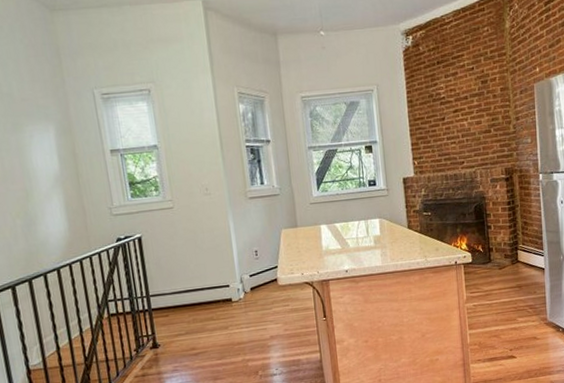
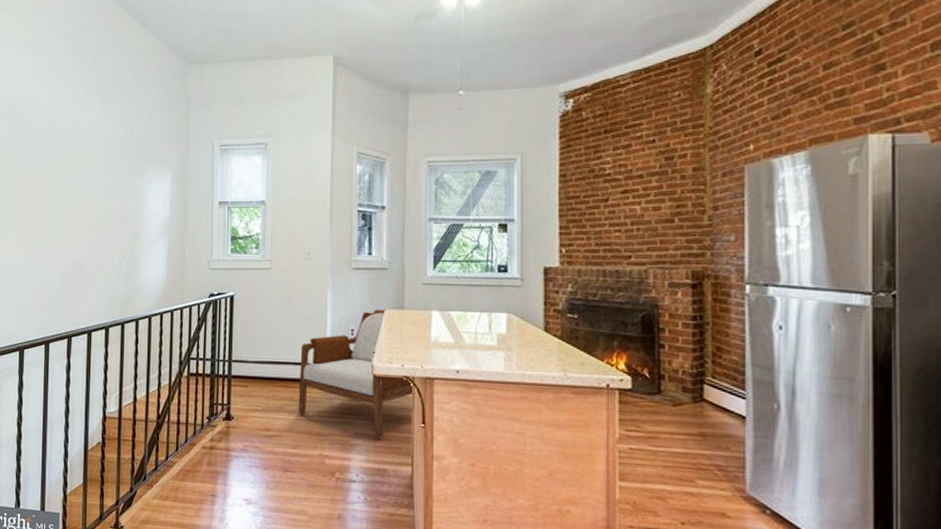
armchair: none [212,229,314,337] -> present [298,309,414,439]

